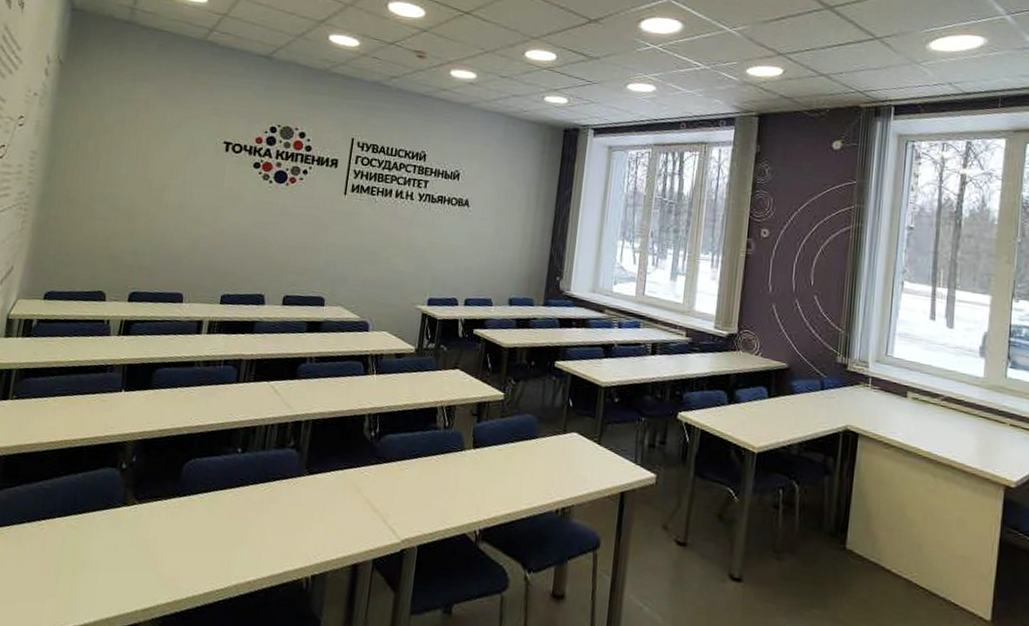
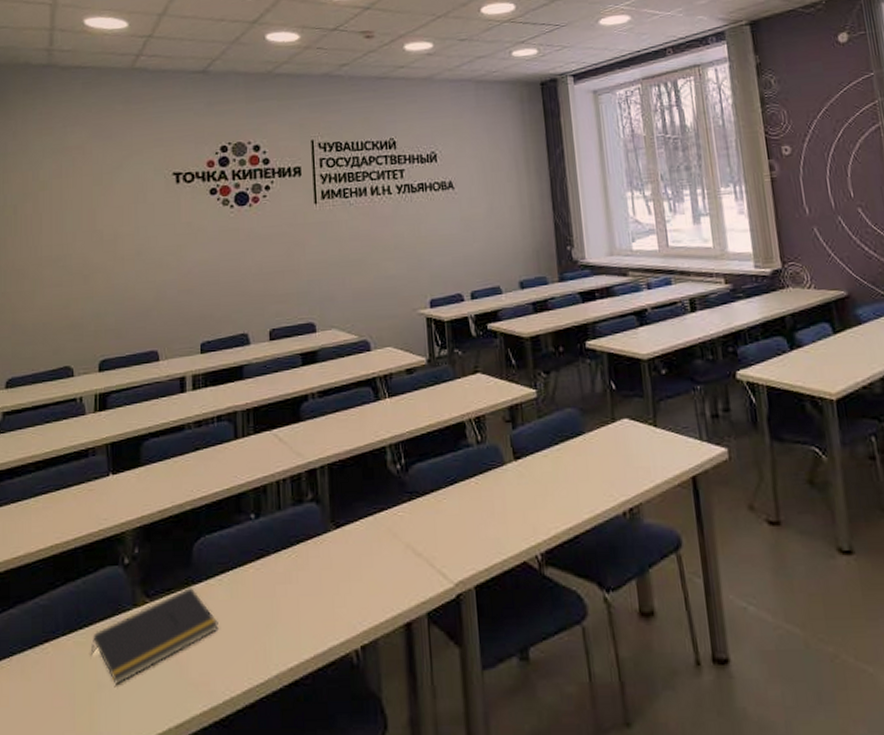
notepad: none [79,499,194,566] -> present [90,588,219,684]

